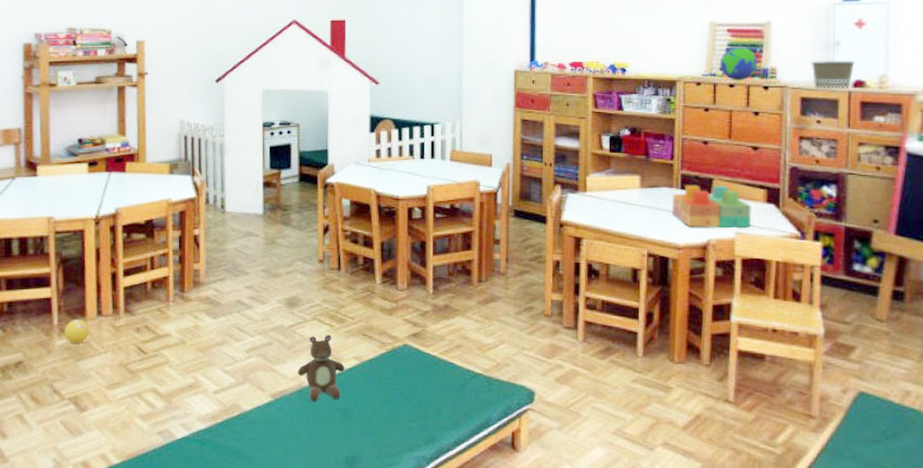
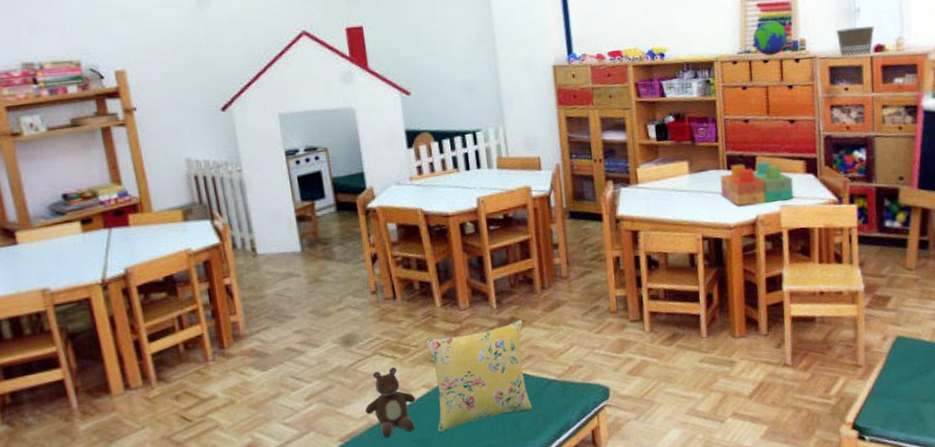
toy ball: present [64,319,90,343] -> none [87,397,119,425]
pillow: none [361,308,457,406] -> present [425,319,532,432]

